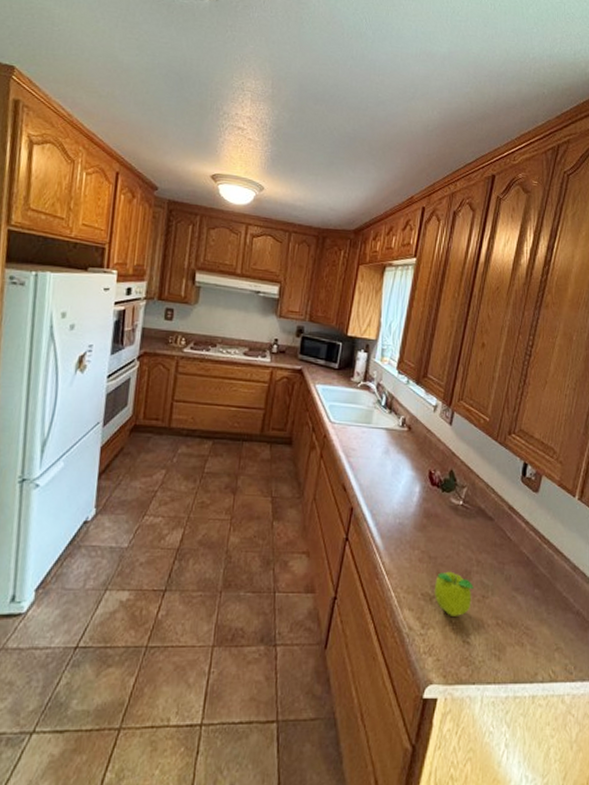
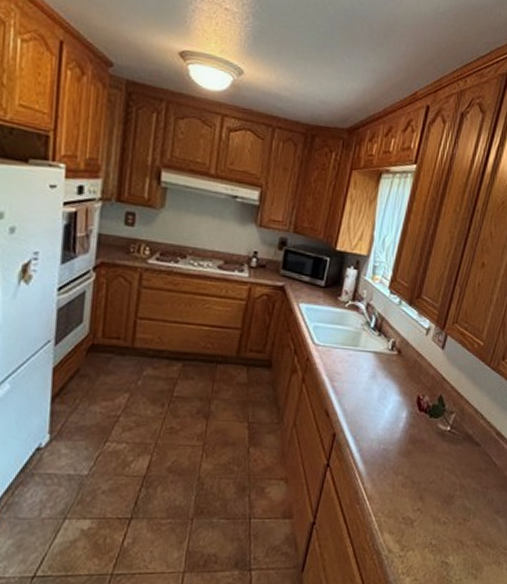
fruit: present [435,571,474,616] -> none [416,496,456,539]

